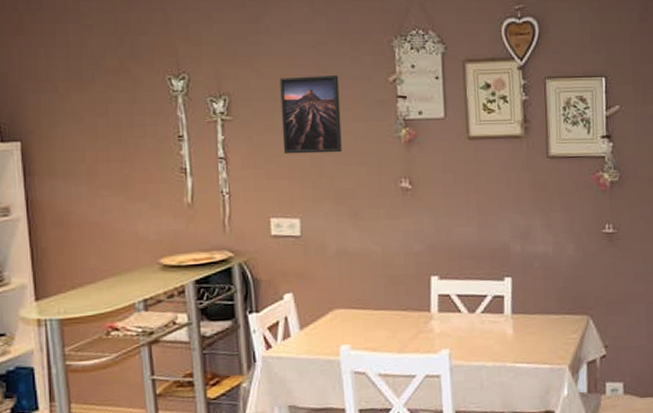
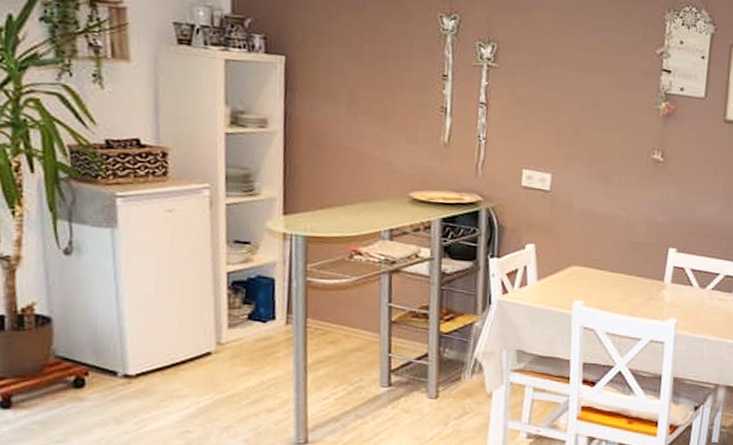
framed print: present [280,74,342,154] -> none [544,33,608,116]

